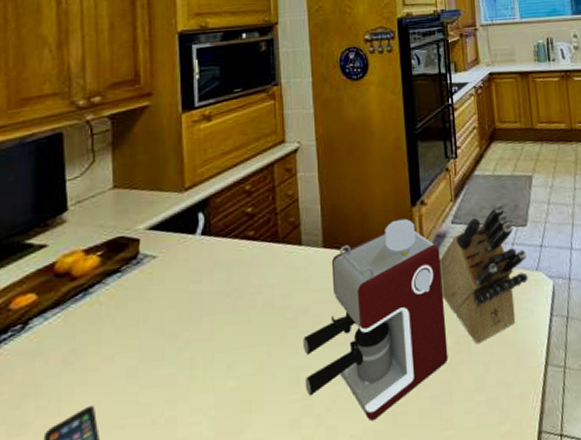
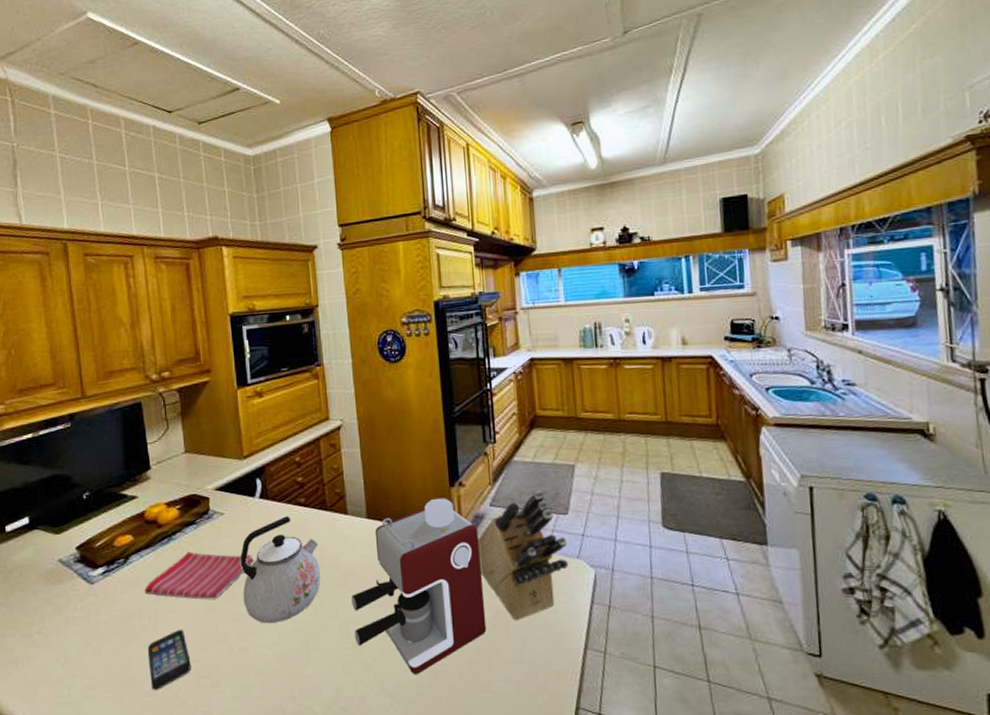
dish towel: none [46,302,191,367] -> present [144,551,255,599]
kettle: none [173,253,269,384] -> present [240,516,321,623]

